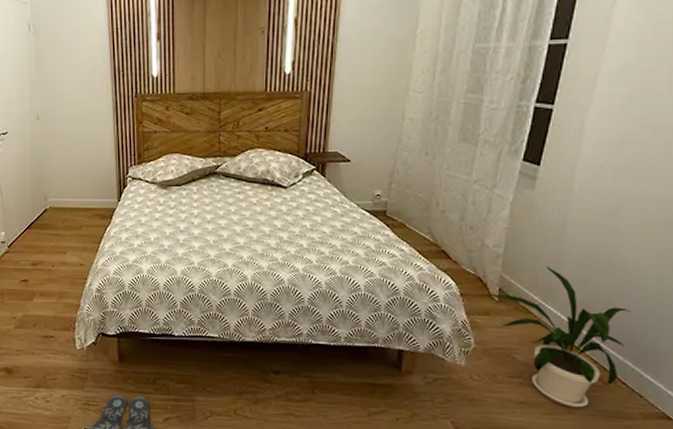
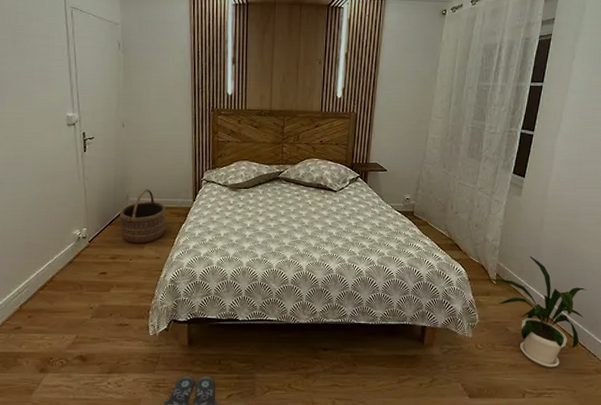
basket: none [39,188,89,249] -> present [120,189,166,244]

